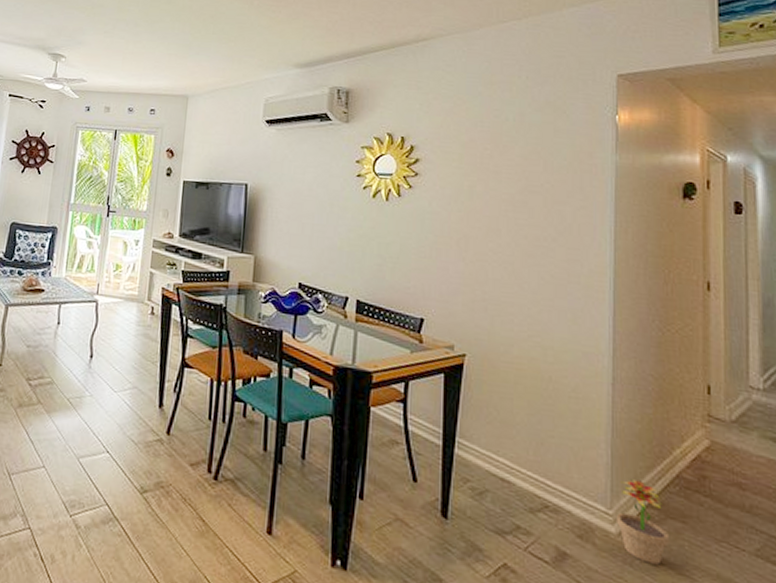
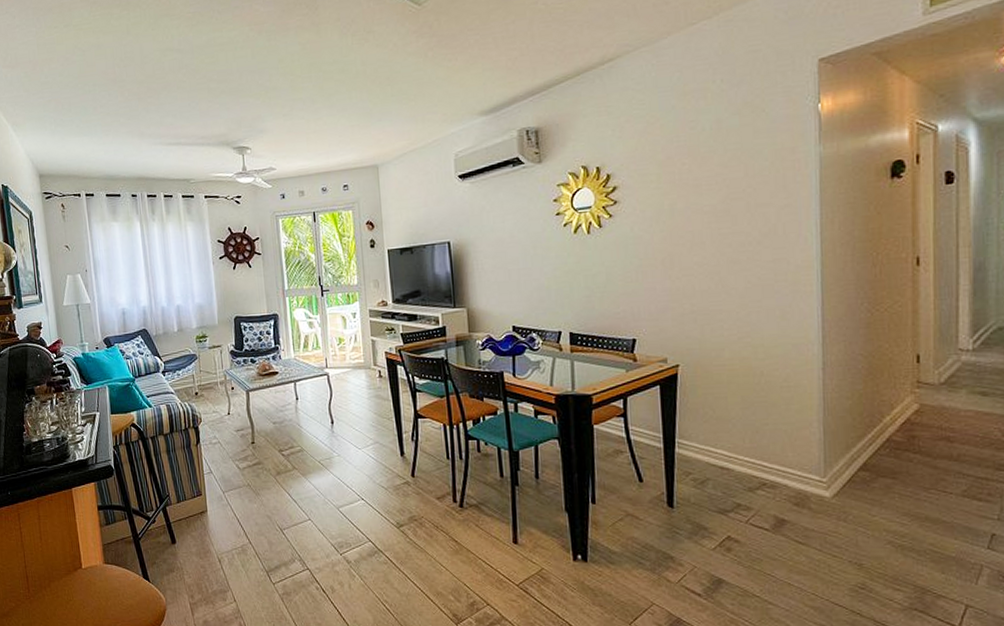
potted plant: present [617,479,669,565] -> none [831,449,880,517]

